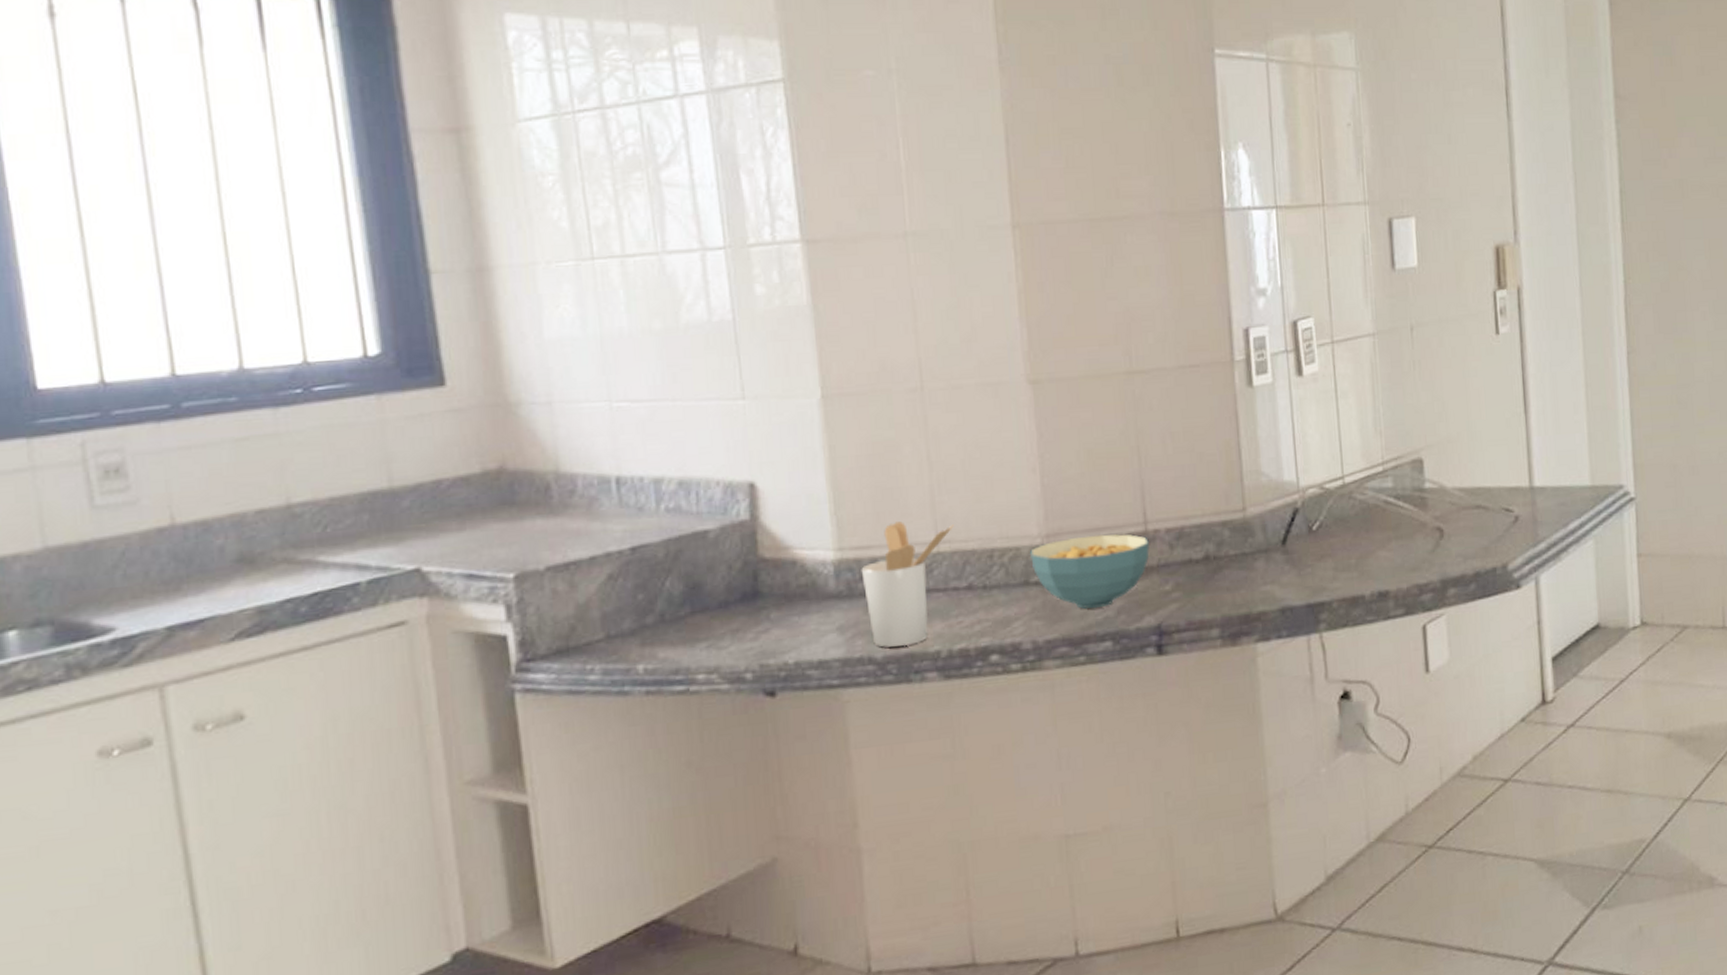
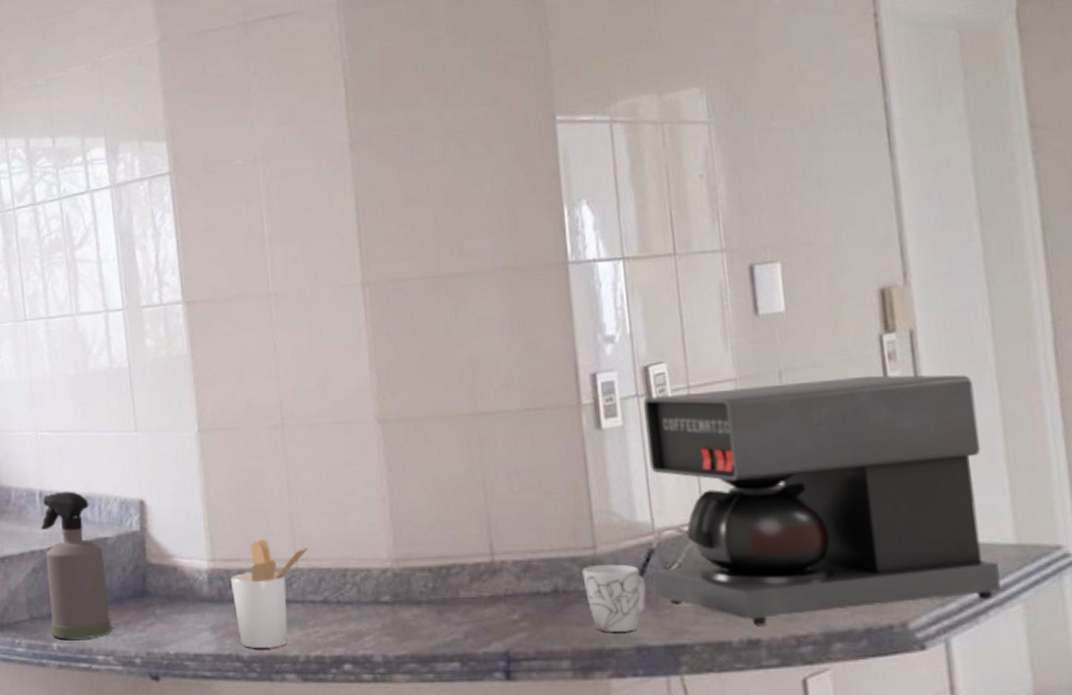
spray bottle: none [618,475,715,659] -> present [40,491,112,639]
cereal bowl: present [1030,534,1149,609] -> none [380,562,496,630]
mug: none [1232,525,1291,597] -> present [582,564,647,633]
coffee maker: none [1292,330,1578,578] -> present [643,375,1001,626]

